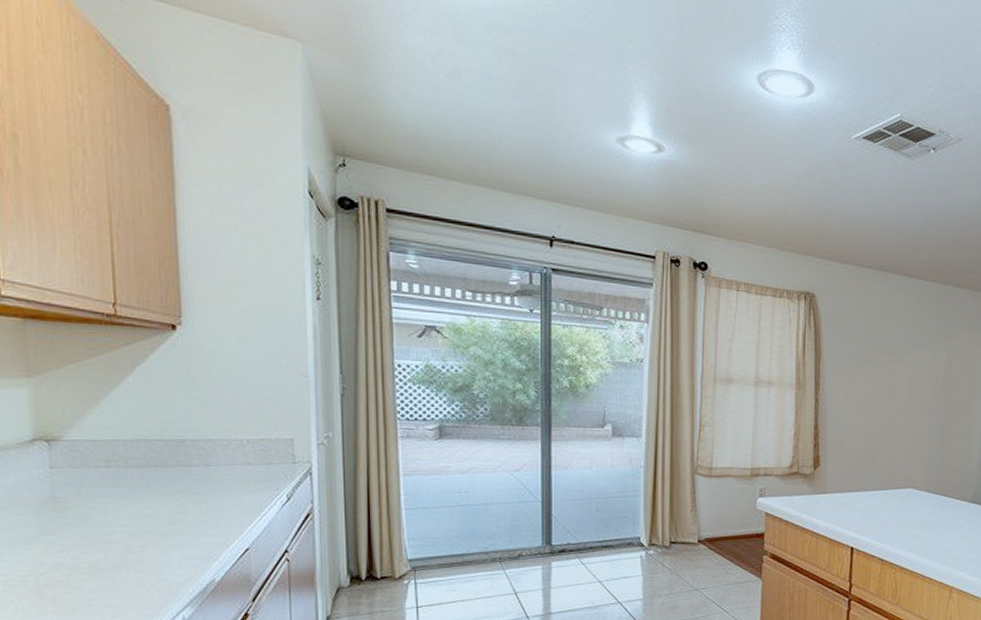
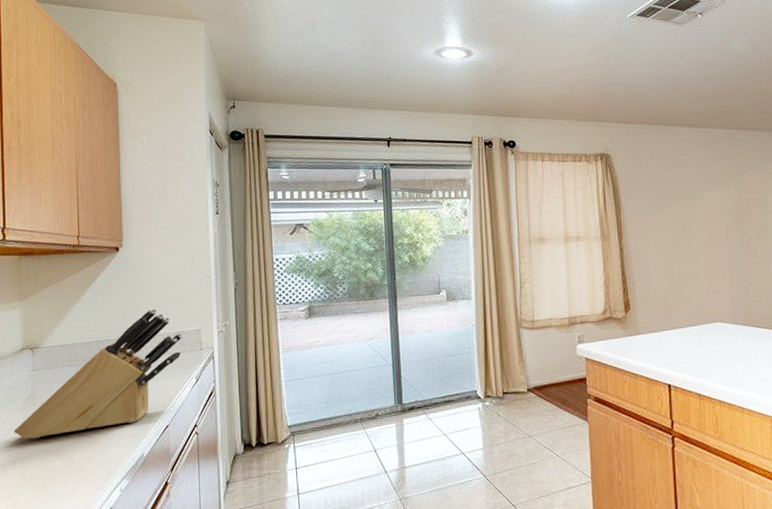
knife block: none [24,407,270,552] -> present [14,308,183,439]

